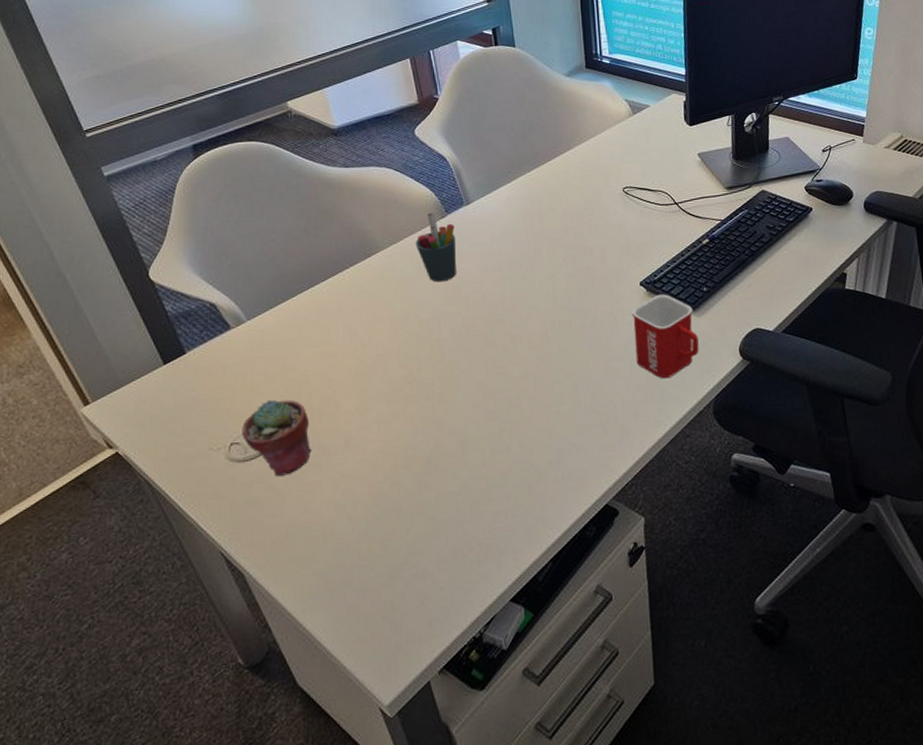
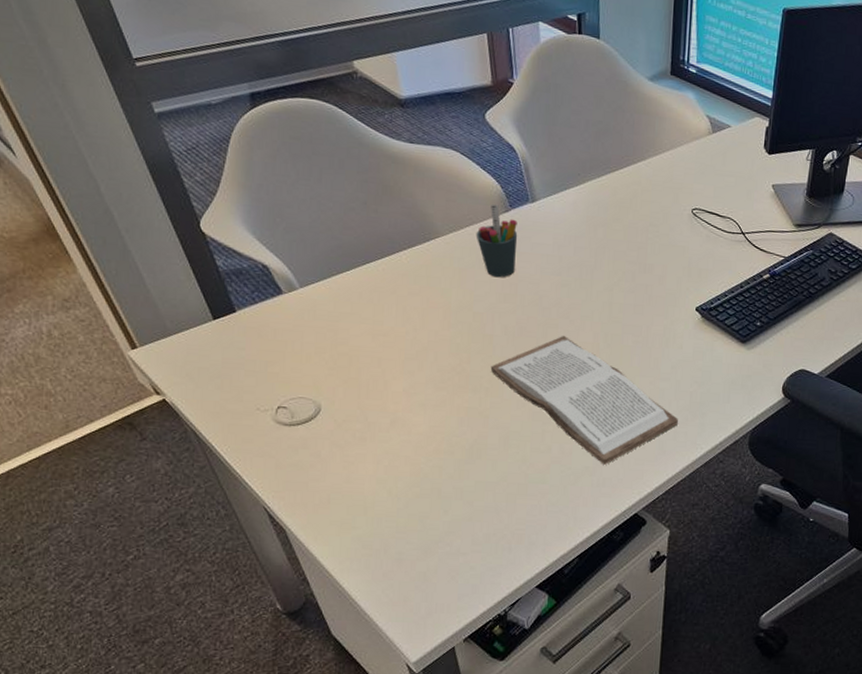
potted succulent: present [242,399,312,476] -> none [289,369,358,444]
book: none [441,329,638,457] -> present [490,335,678,465]
mug: present [631,294,699,379] -> none [682,322,745,405]

